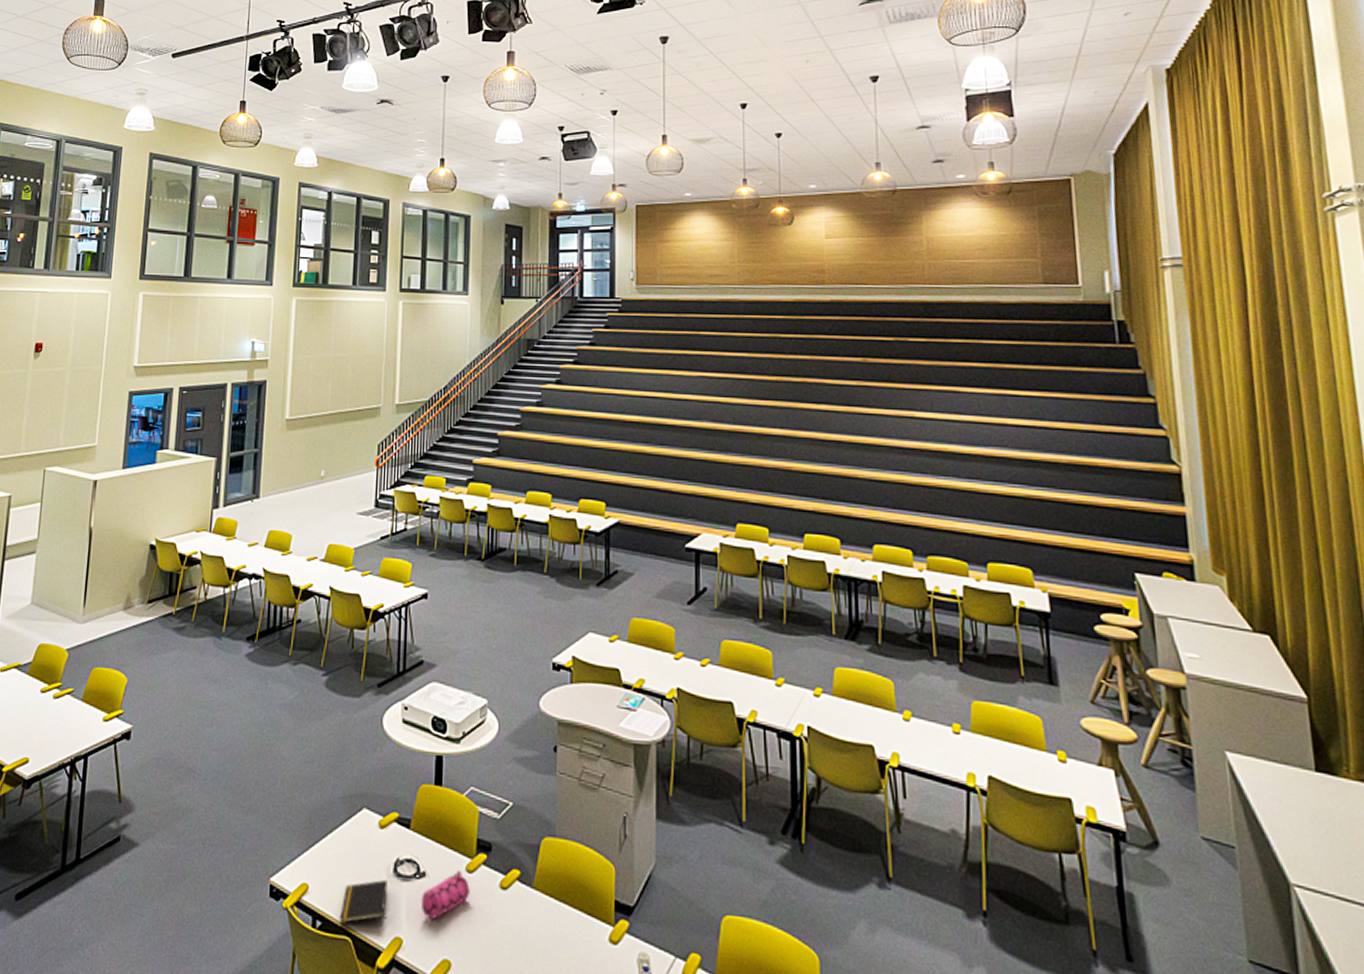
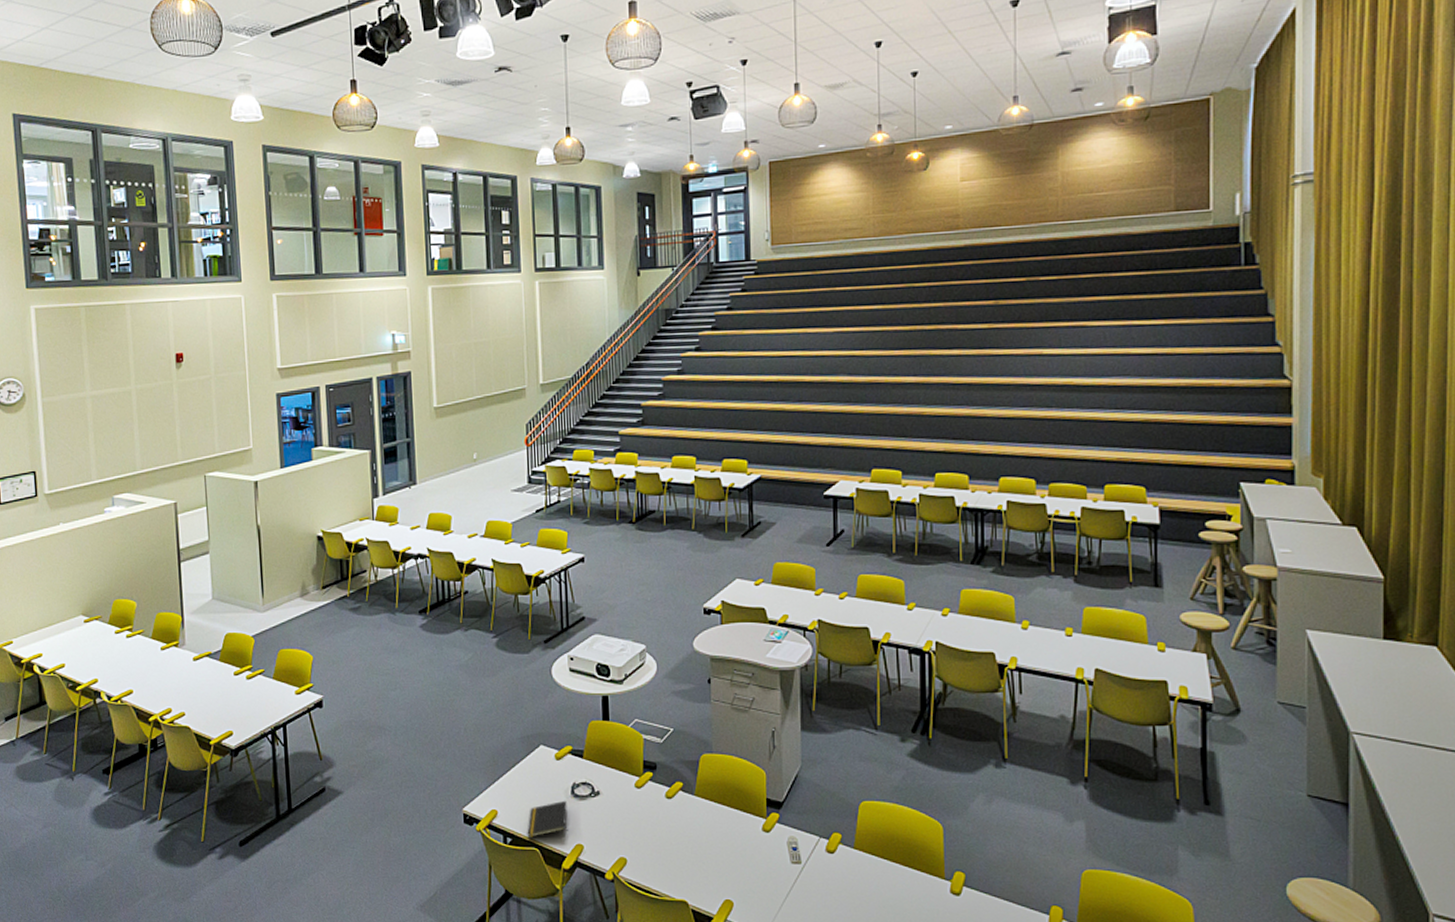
pencil case: present [422,869,470,919] -> none [598,786,640,827]

